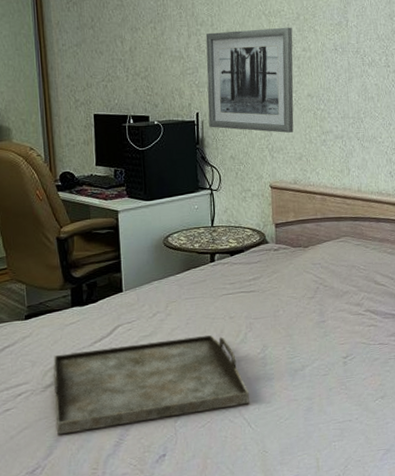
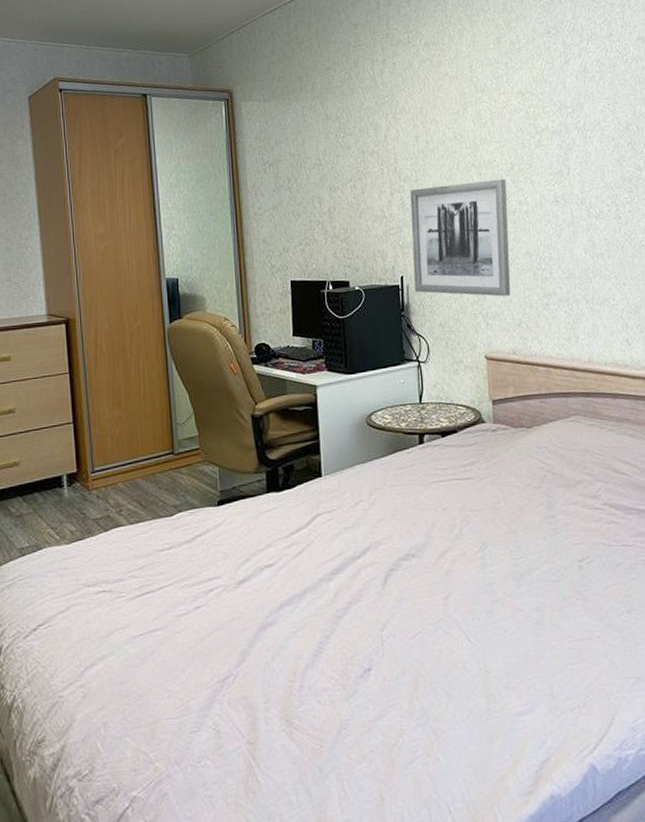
serving tray: present [53,334,249,435] -> none [247,528,467,639]

